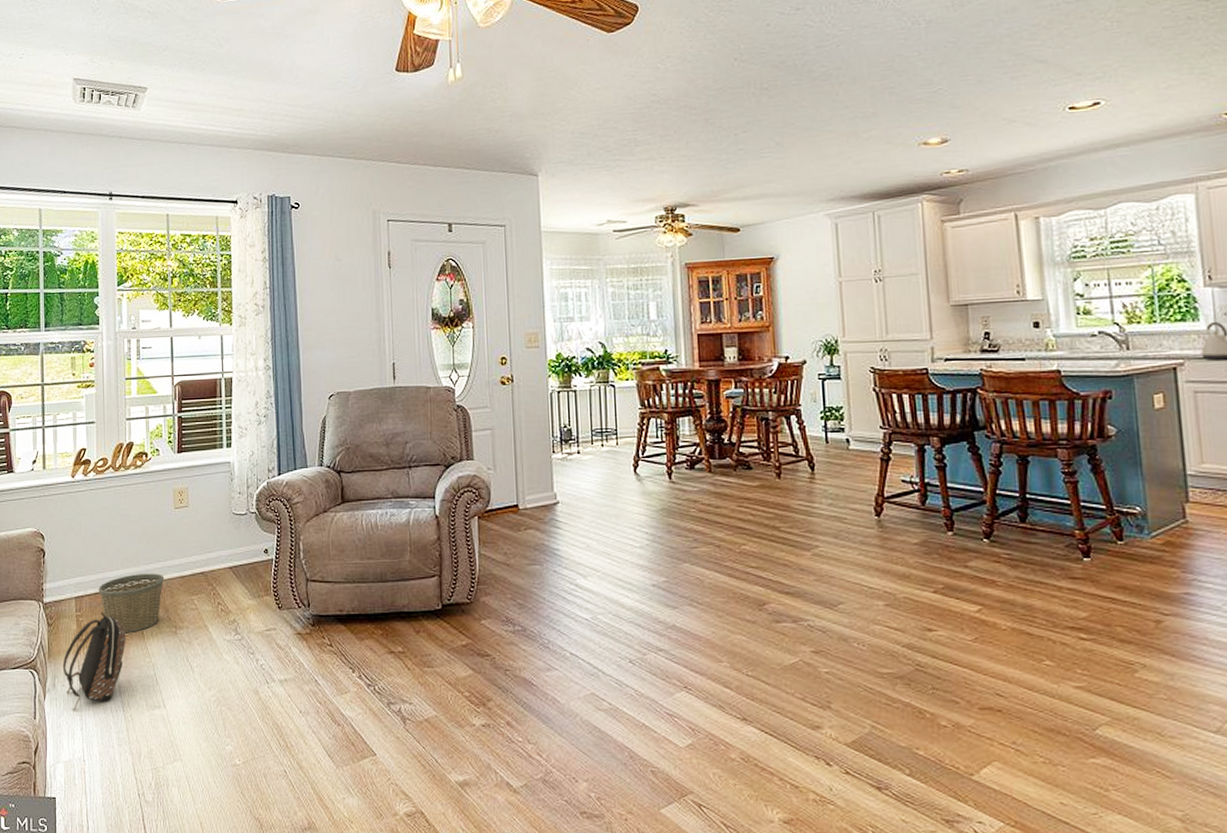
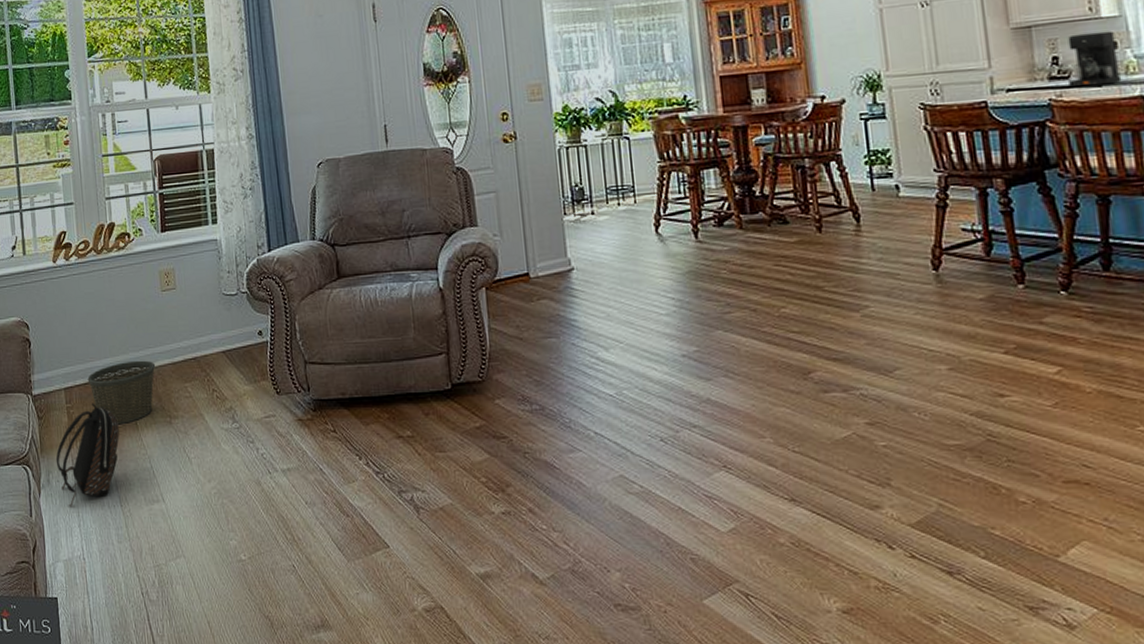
coffee maker: none [998,312,1042,360] -> present [1067,30,1122,88]

